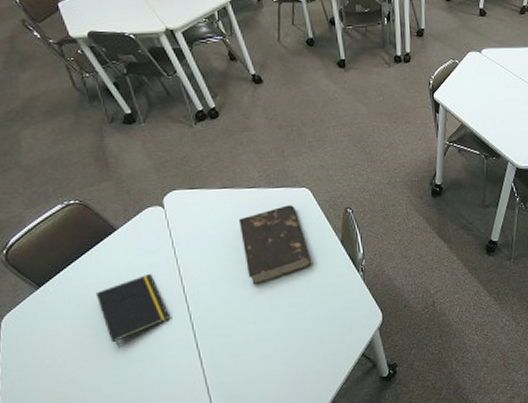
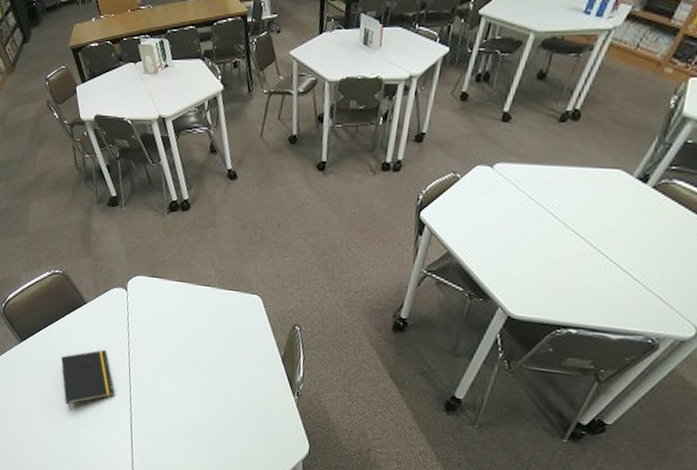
book: present [238,205,312,285] -> none [187,309,249,383]

